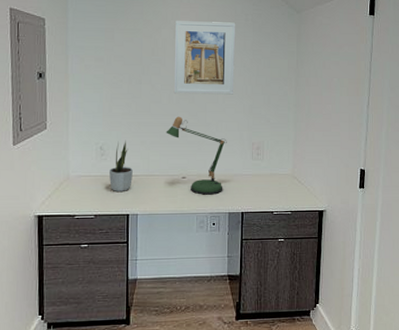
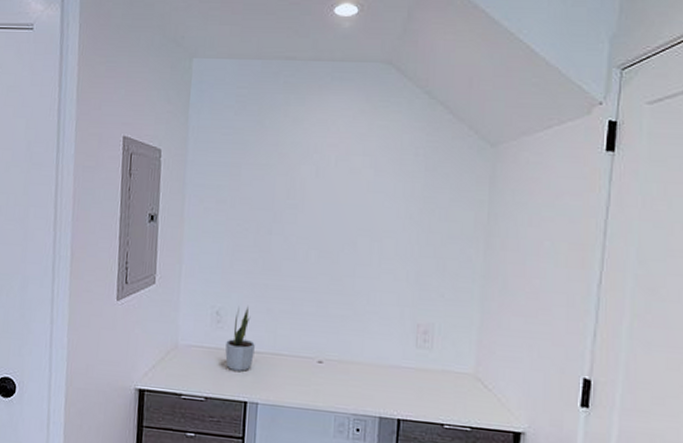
desk lamp: present [166,116,227,195] -> none [299,280,382,390]
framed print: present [173,21,236,95] -> none [312,154,401,256]

